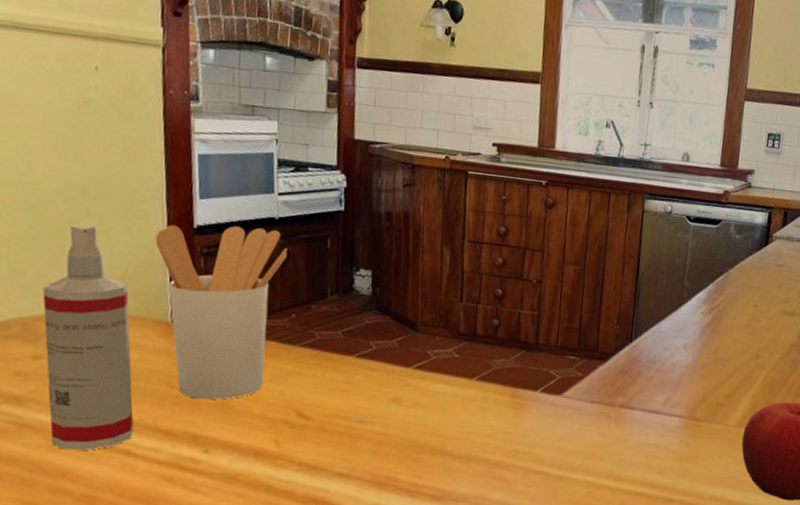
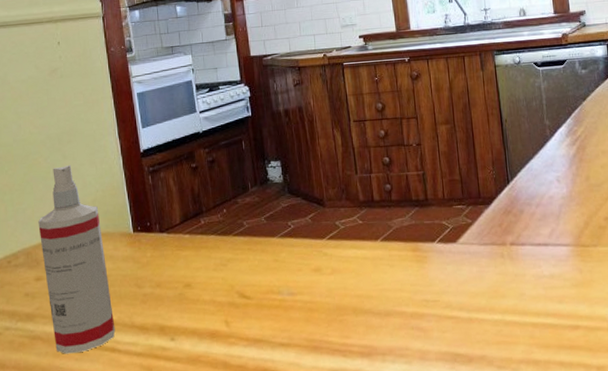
utensil holder: present [155,225,288,400] -> none [113,142,213,295]

